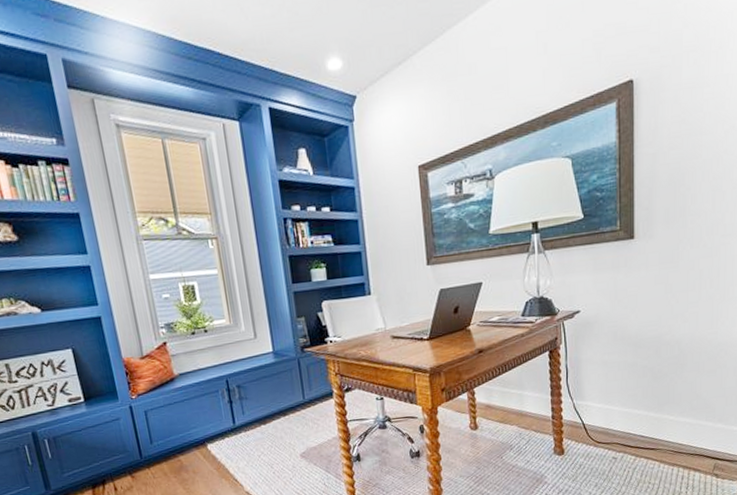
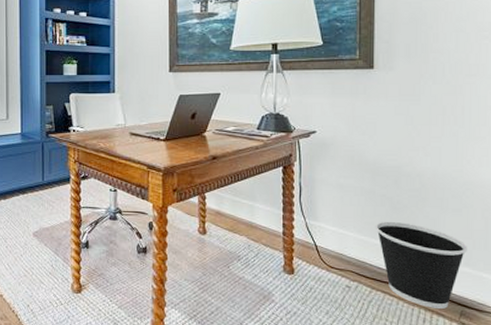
wastebasket: none [638,390,720,466] -> present [375,221,467,309]

